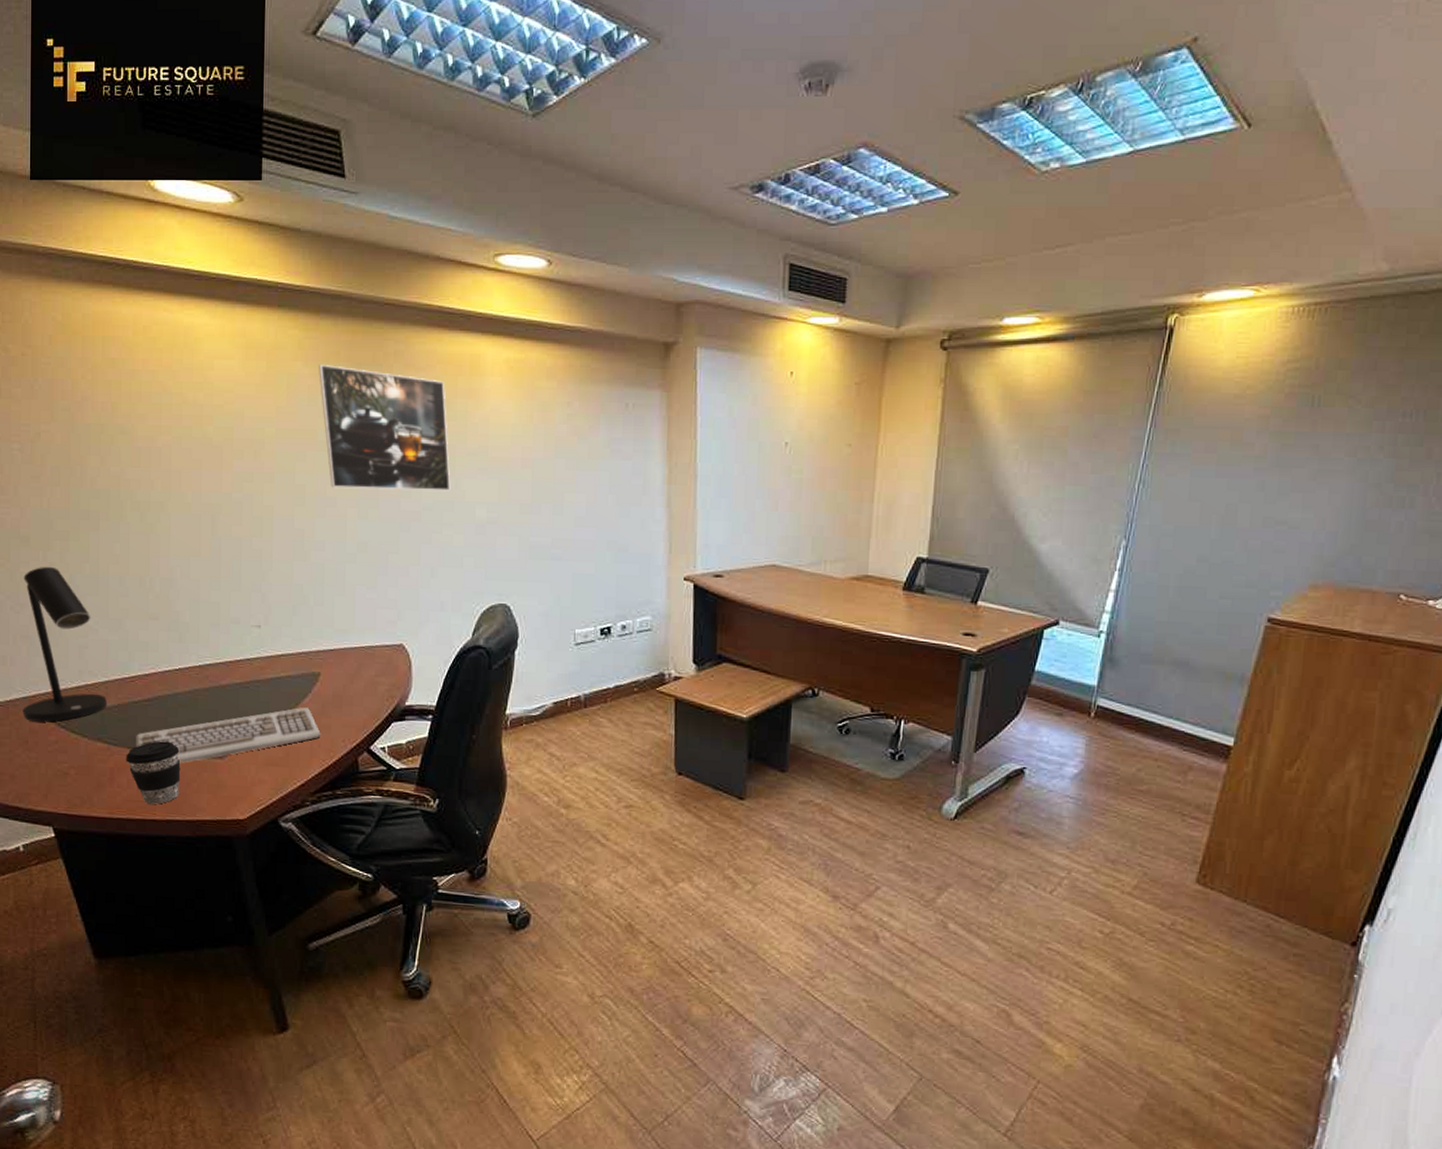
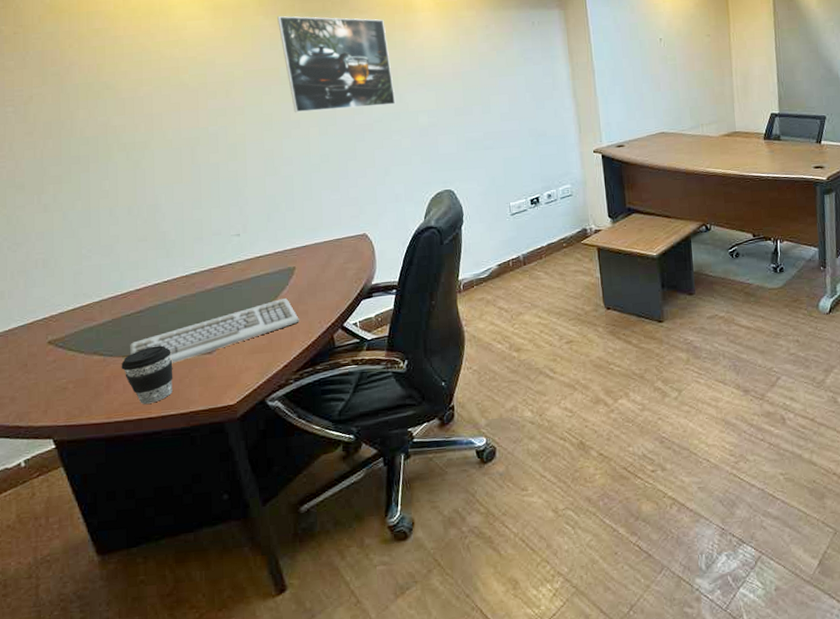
desk lamp: present [23,566,108,722] -> none [20,207,102,346]

